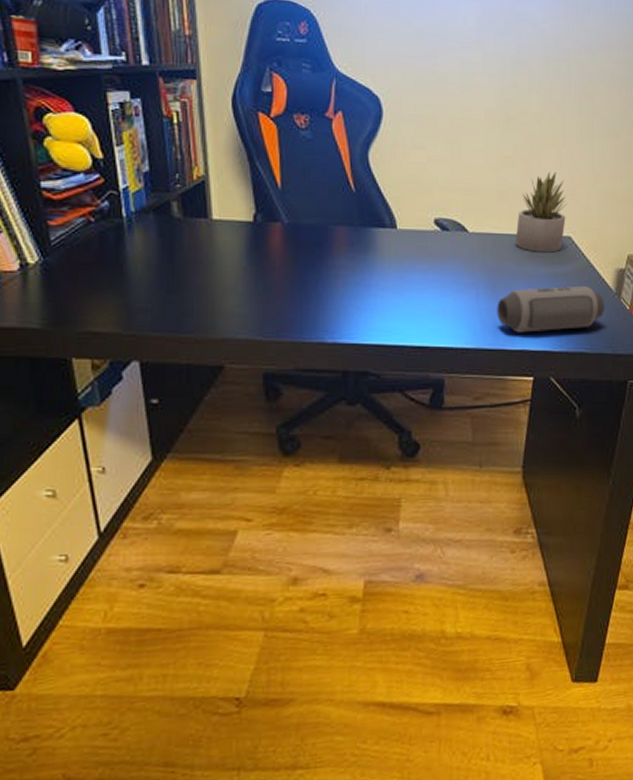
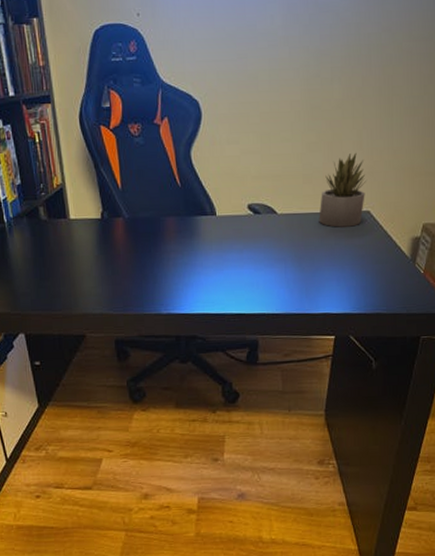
speaker: present [496,285,605,333] -> none [302,254,401,299]

